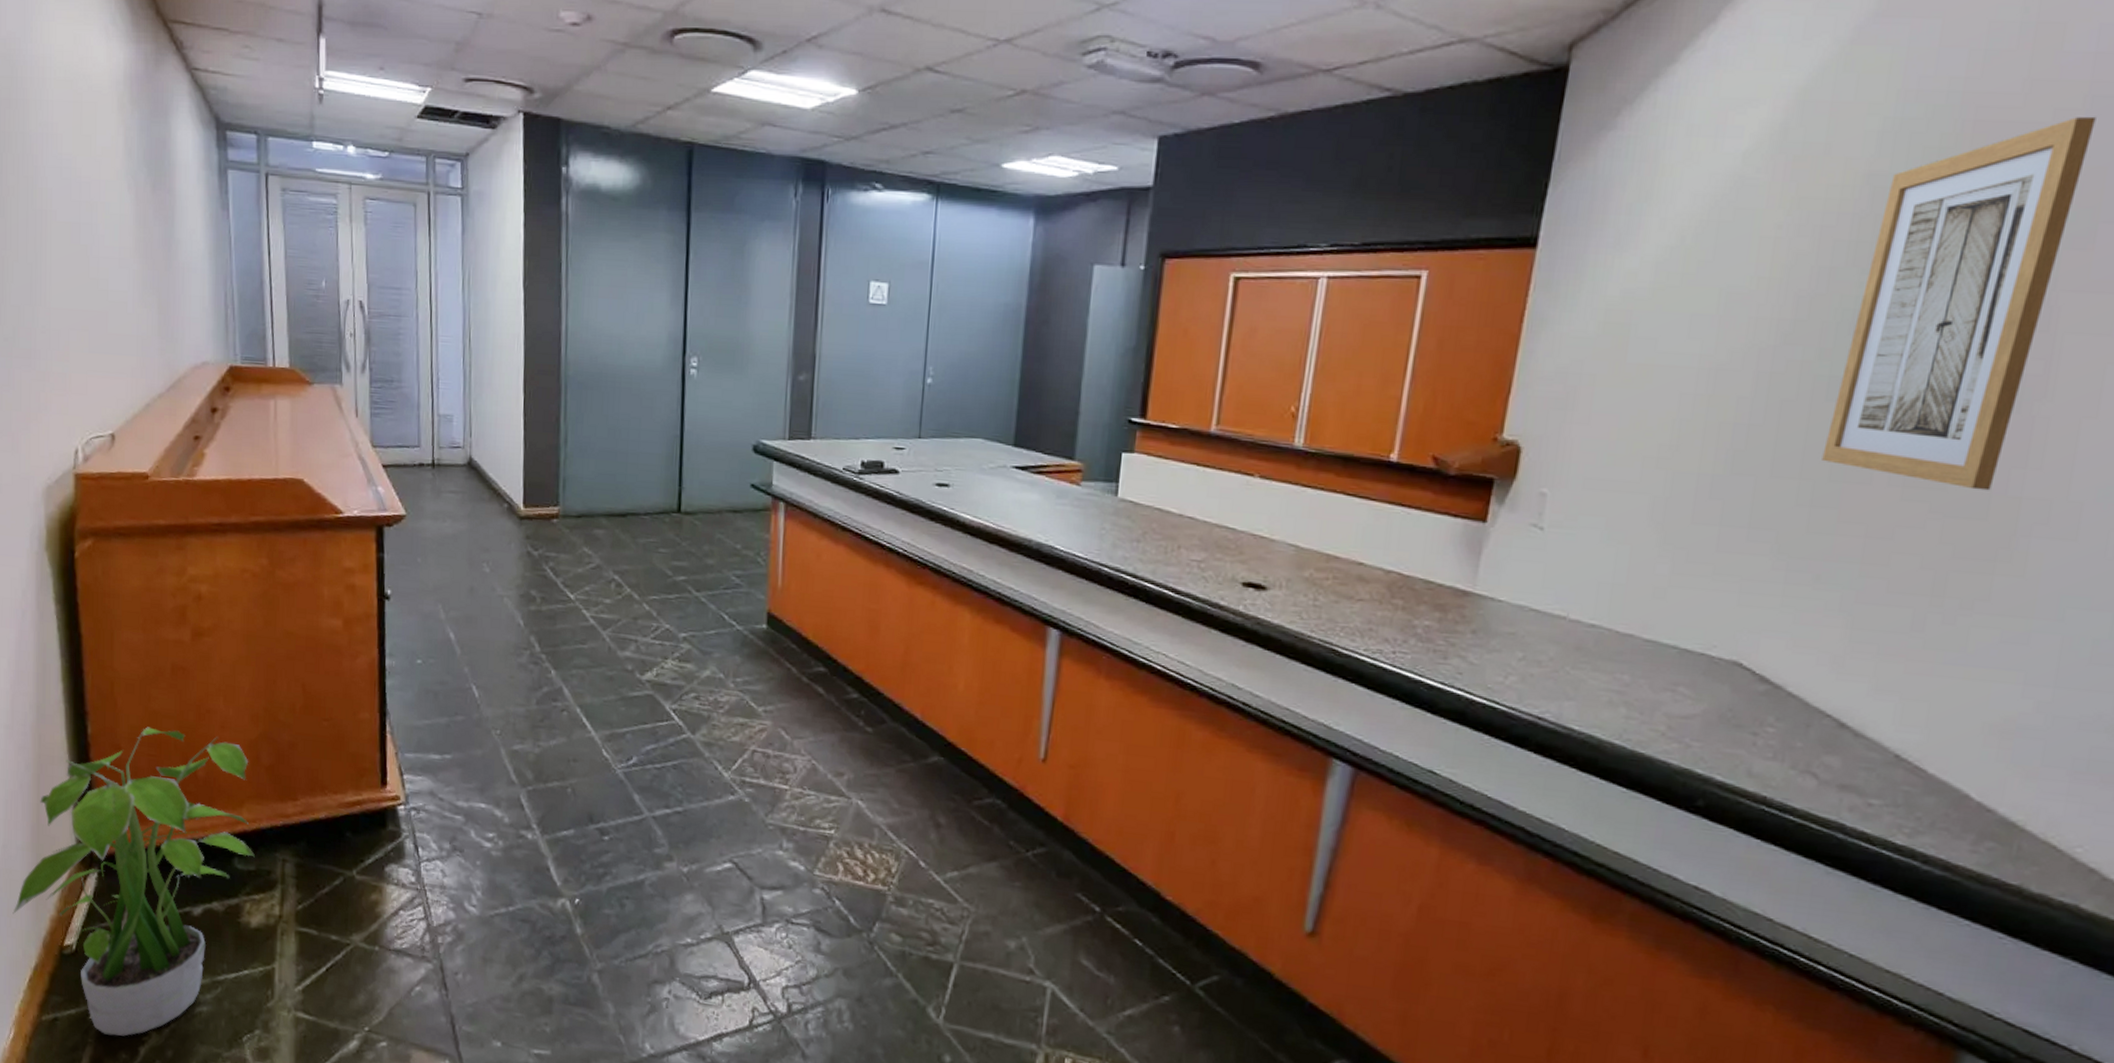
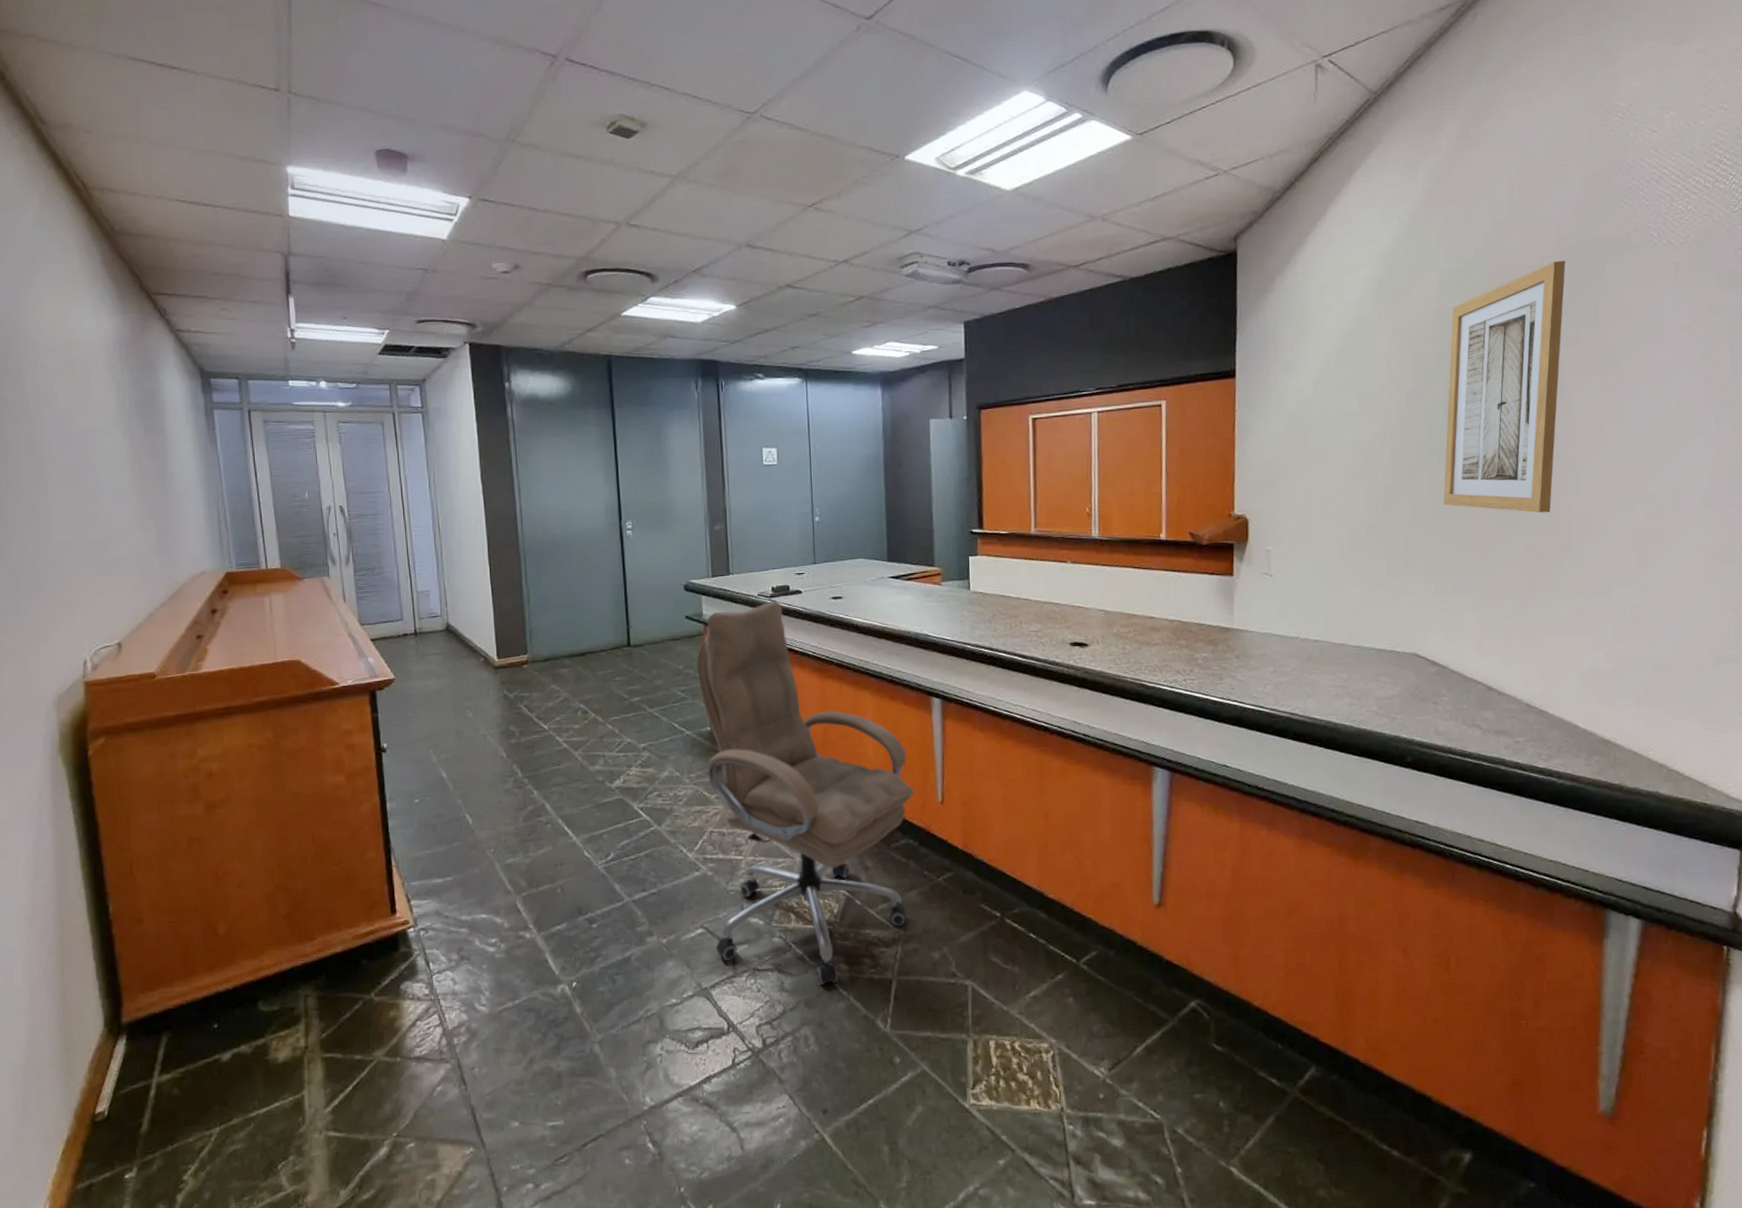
potted plant: present [13,727,255,1037] -> none [42,895,278,1190]
office chair: none [745,478,1012,955] -> present [696,601,915,986]

